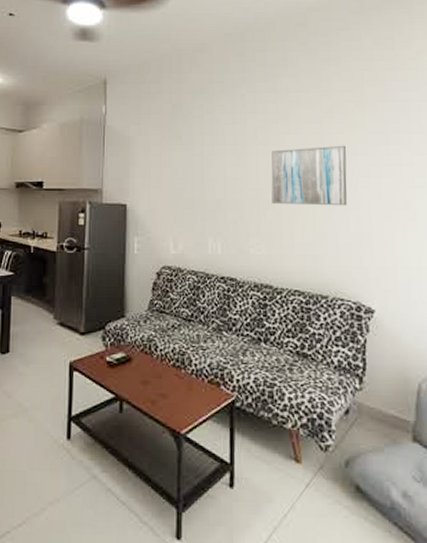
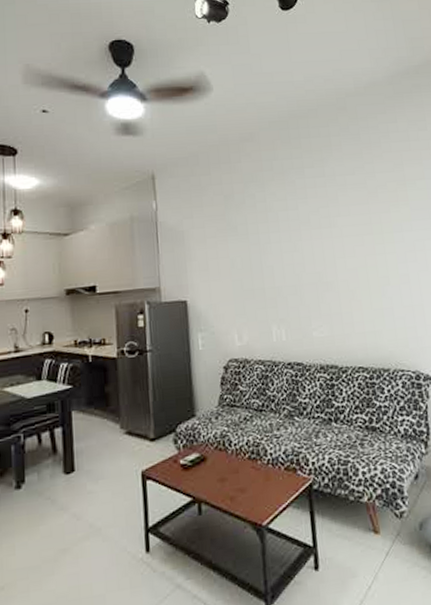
wall art: present [271,145,347,206] -> none [325,223,399,286]

